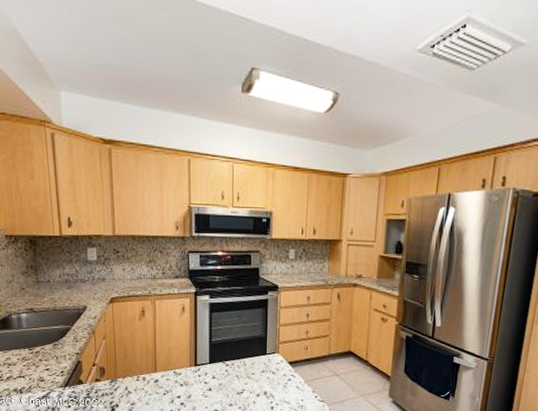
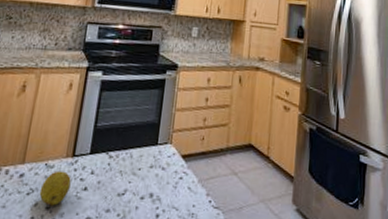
fruit: none [173,377,197,402] -> present [39,170,71,206]

